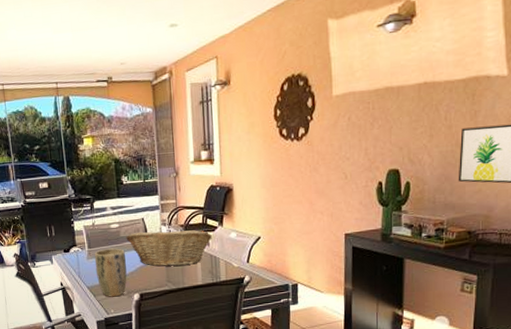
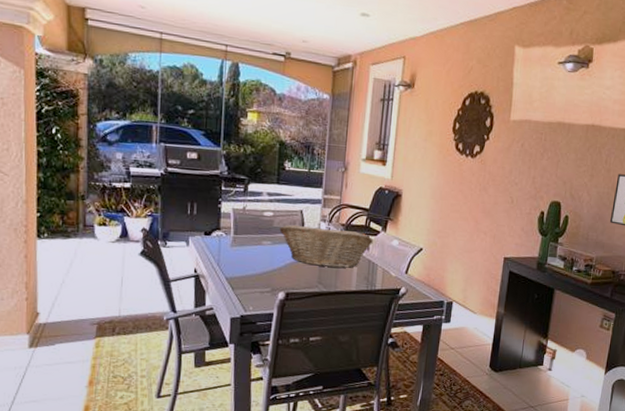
plant pot: present [94,248,127,297] -> none [238,237,276,293]

